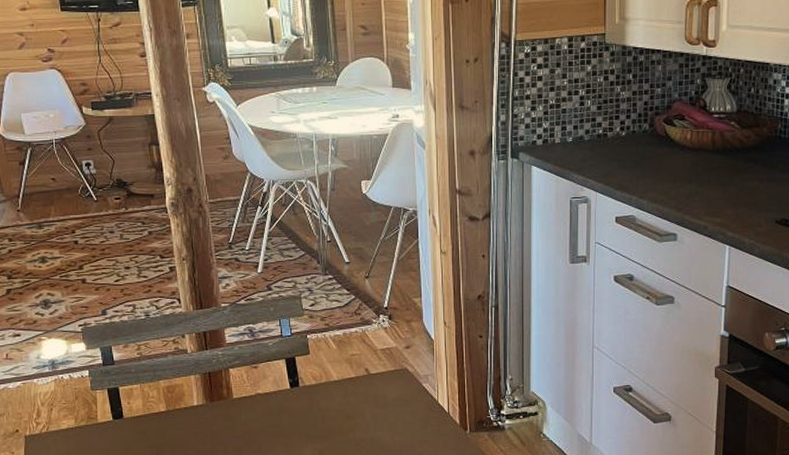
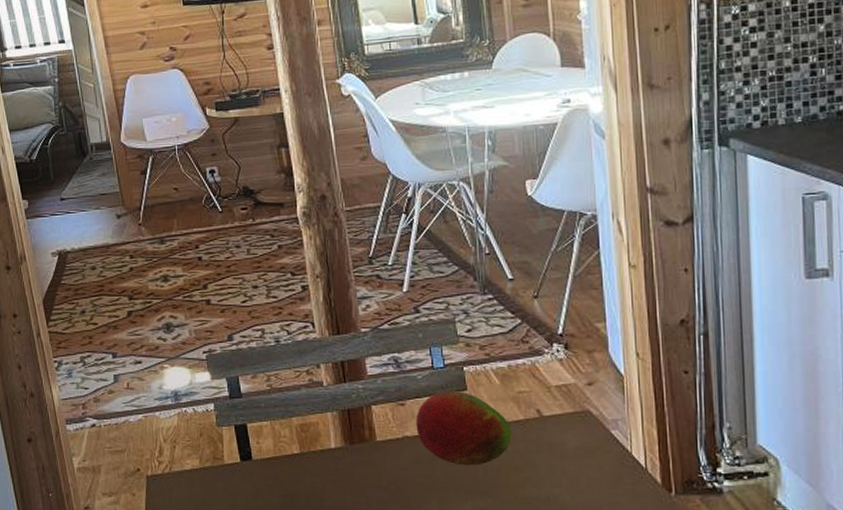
fruit: none [266,355,345,416] -> present [415,391,512,466]

